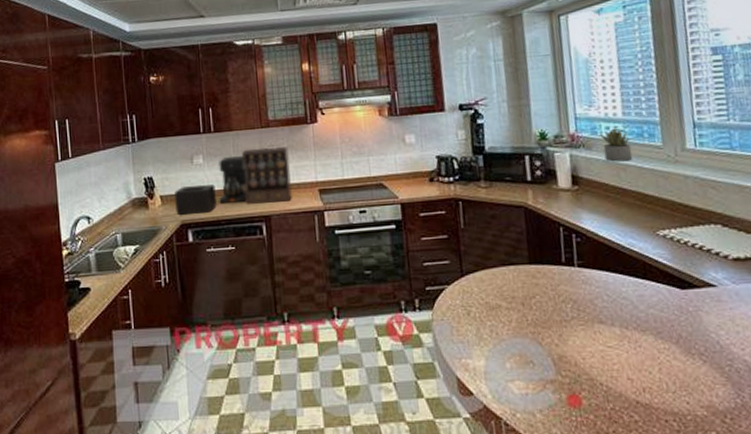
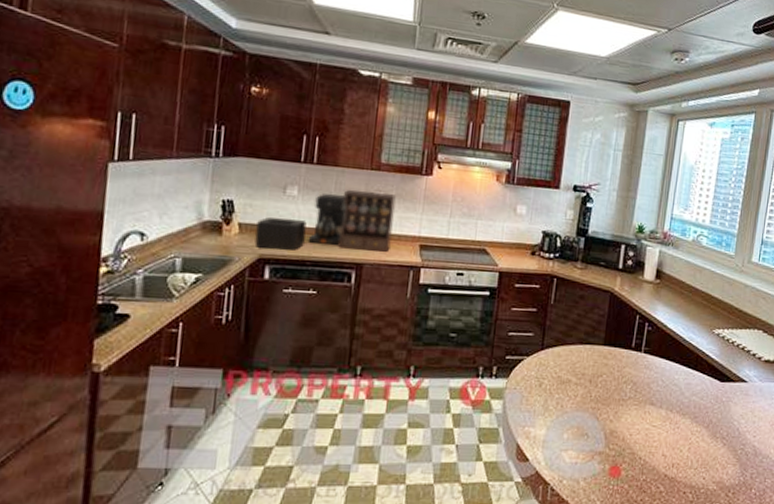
succulent plant: present [600,128,633,162] -> none [687,233,711,265]

